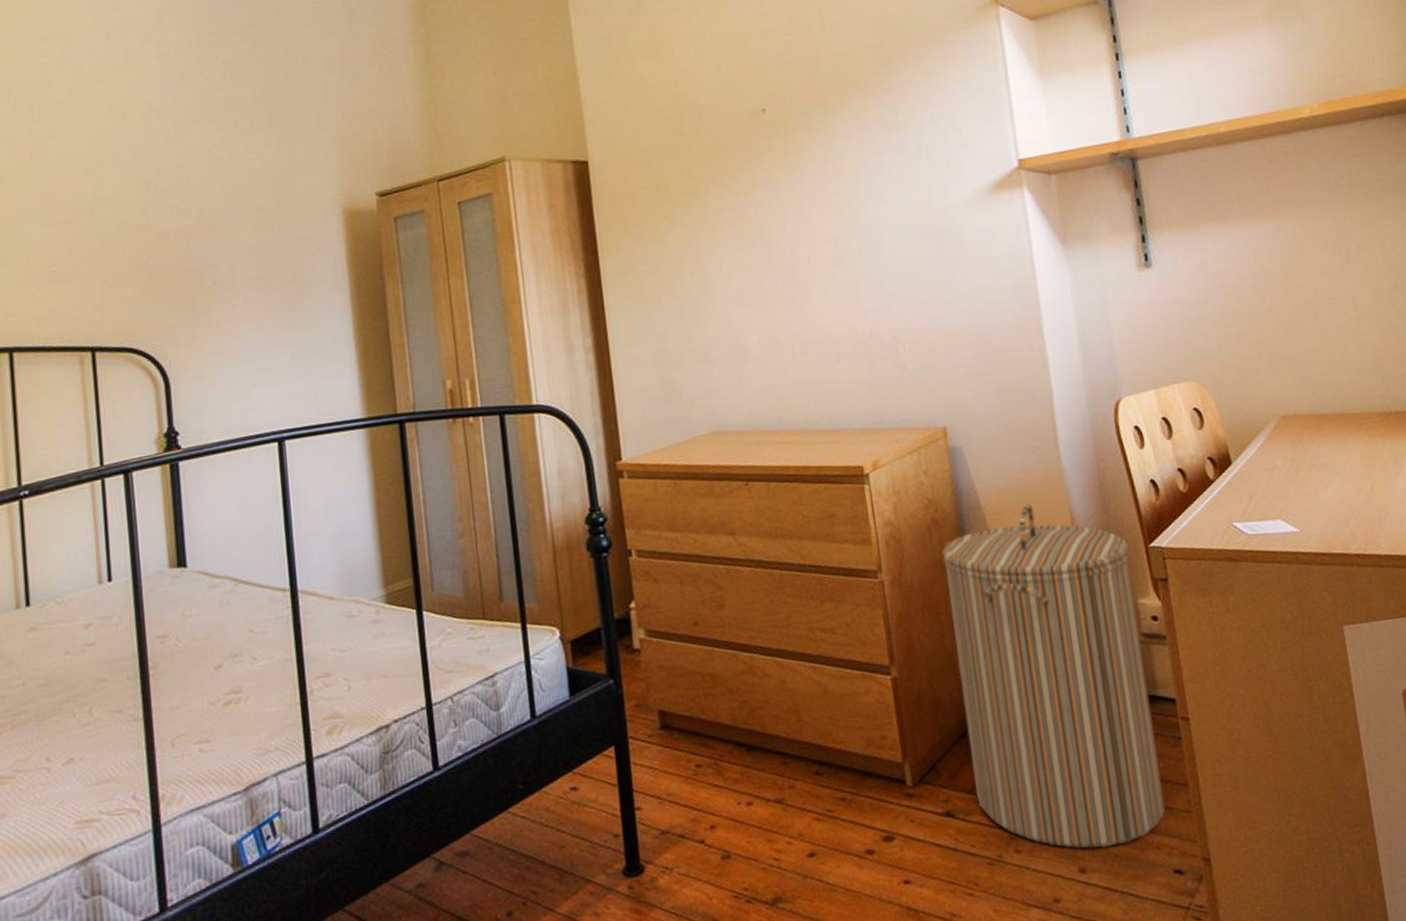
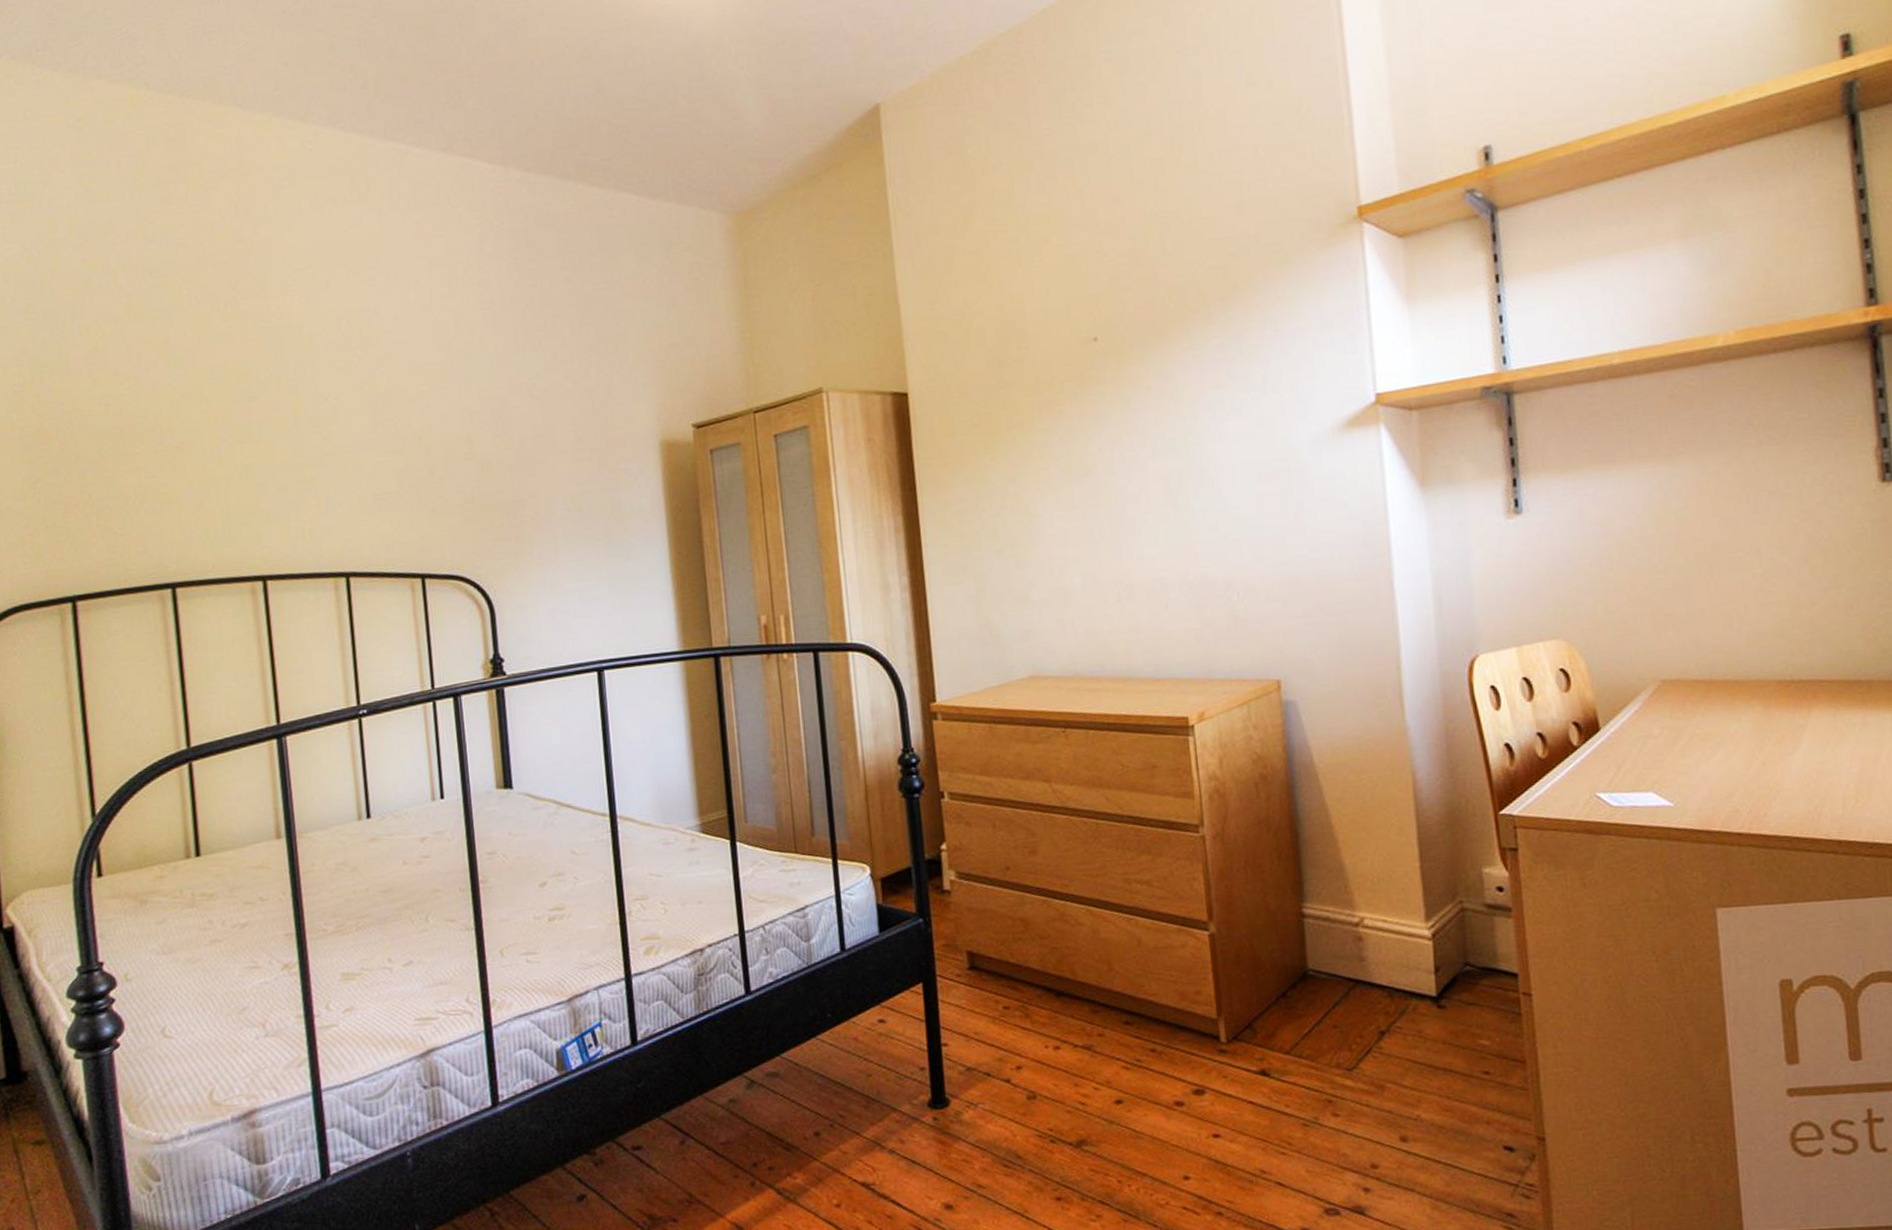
laundry hamper: present [942,503,1165,849] -> none [1269,763,1498,1119]

